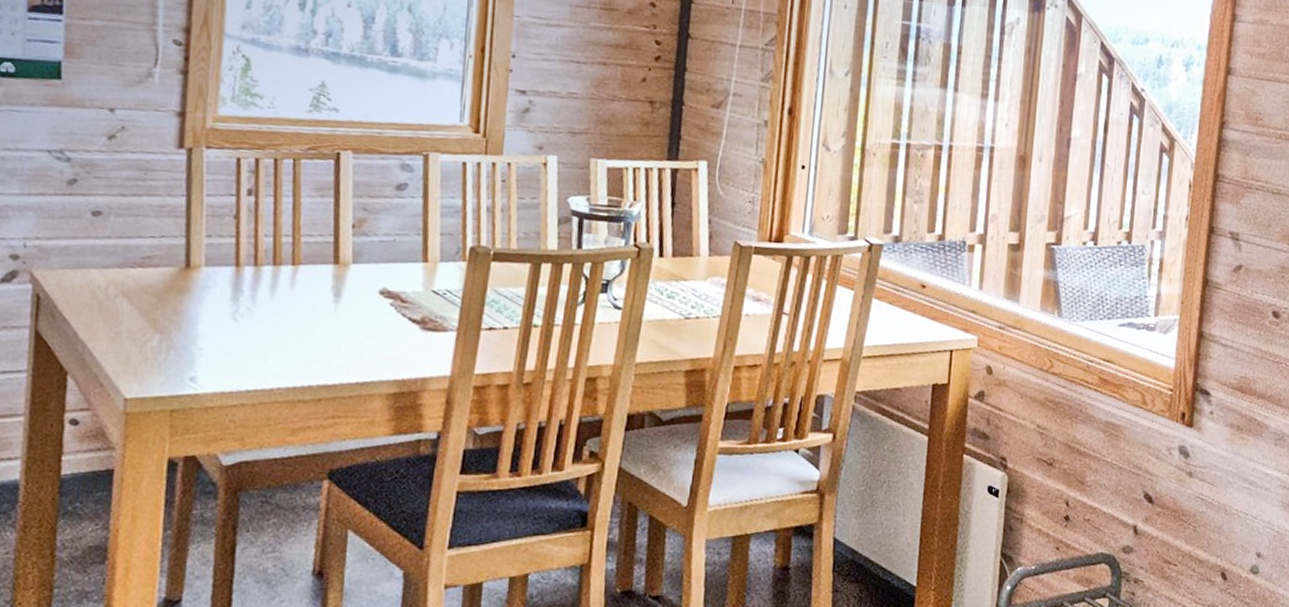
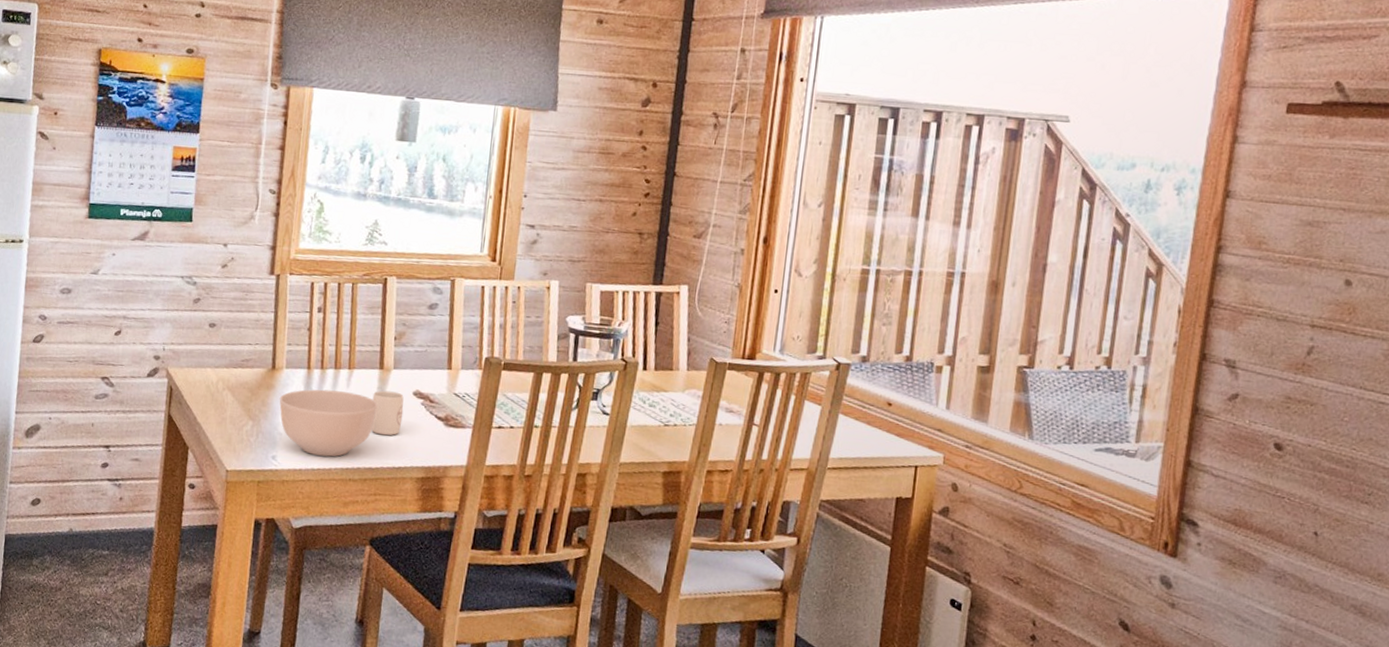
bowl: none [197,291,333,374] -> present [279,389,378,457]
mug: none [325,290,368,345] -> present [371,390,404,436]

